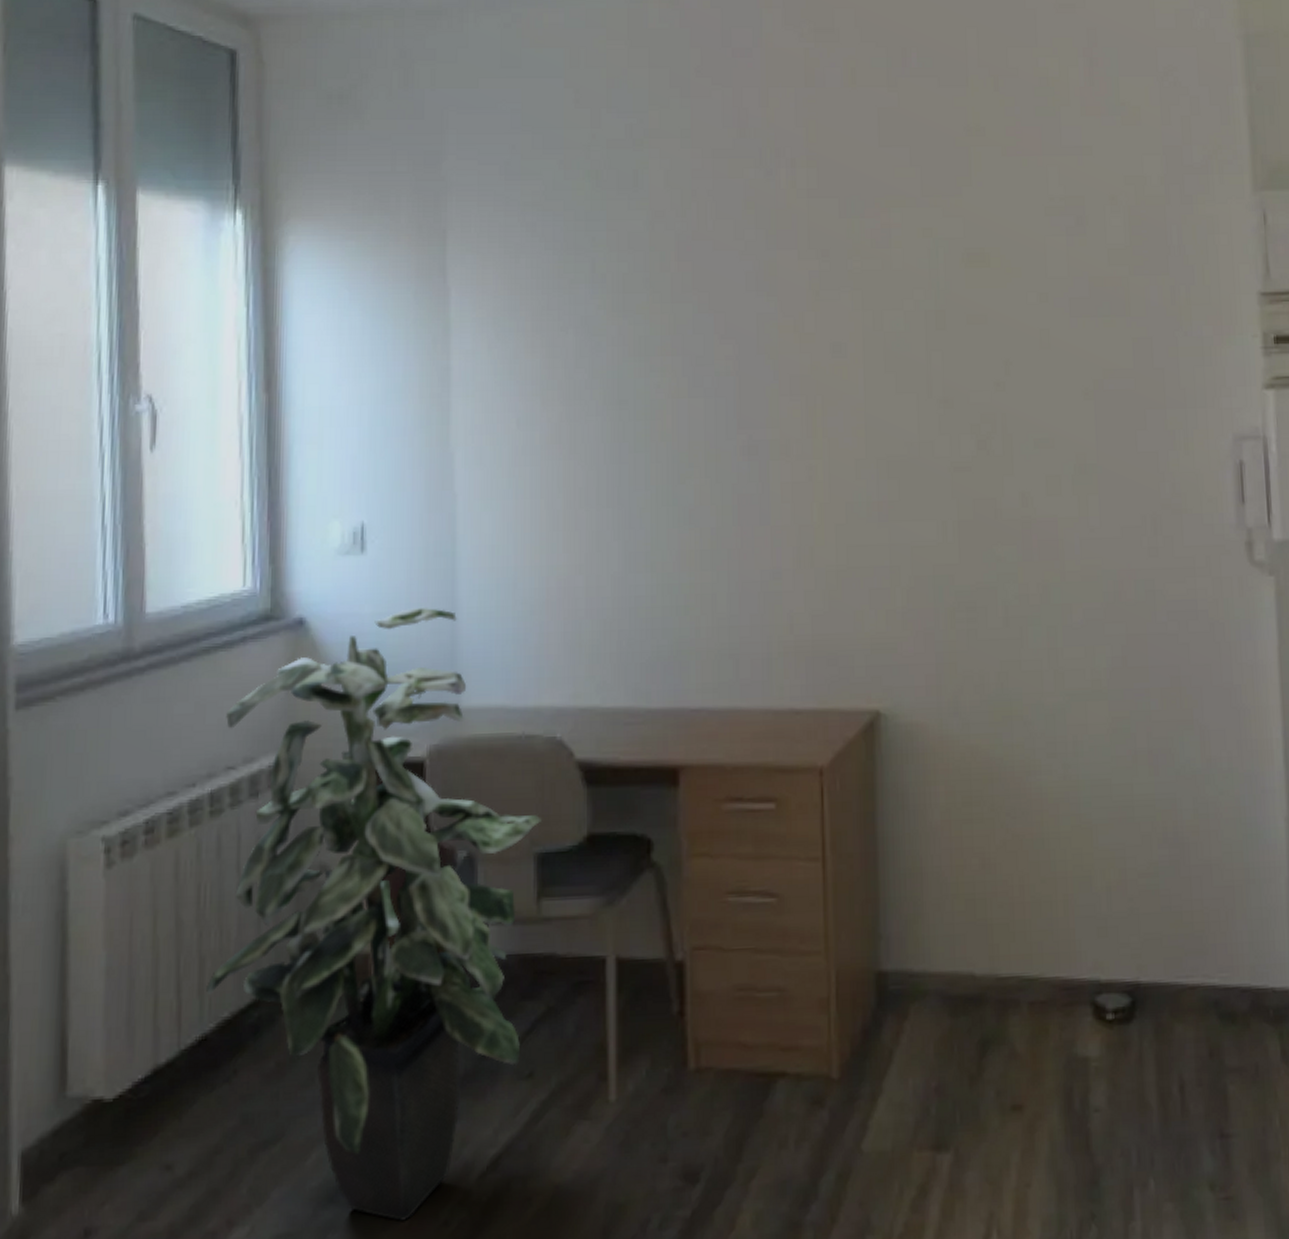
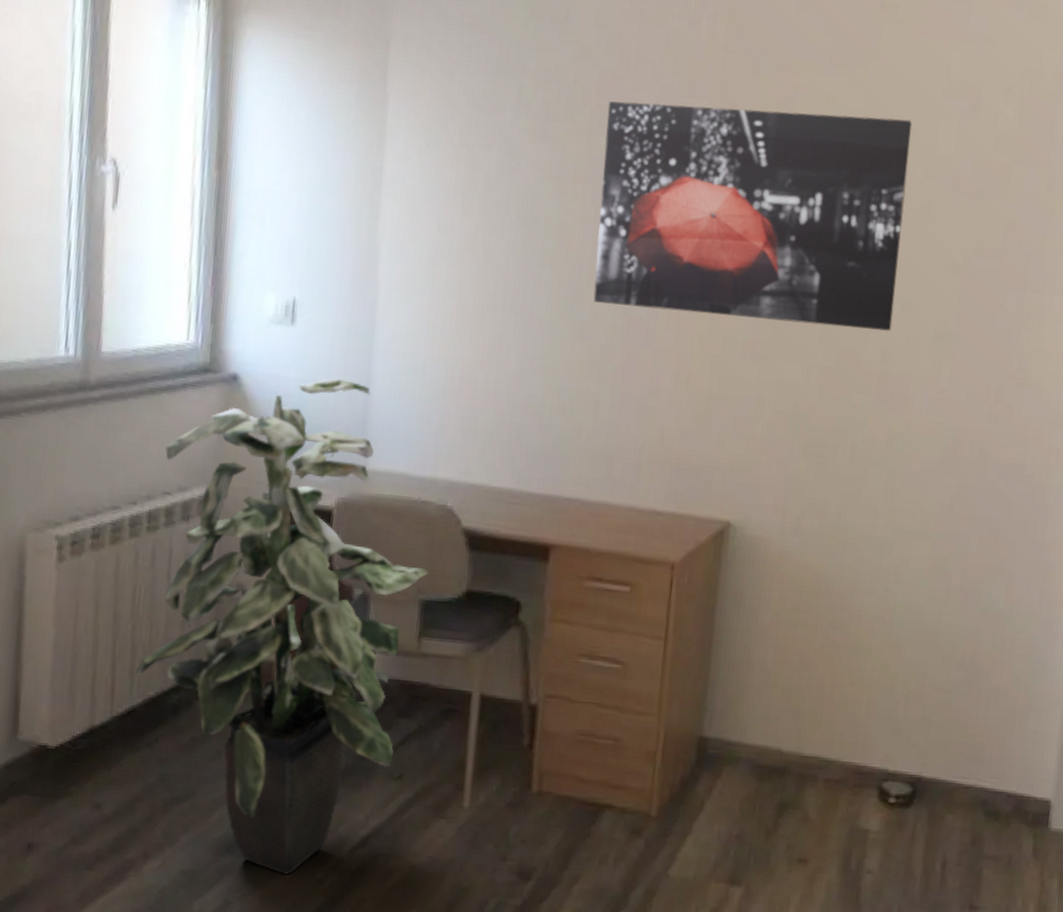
wall art: none [689,243,1028,483] -> present [593,101,912,332]

